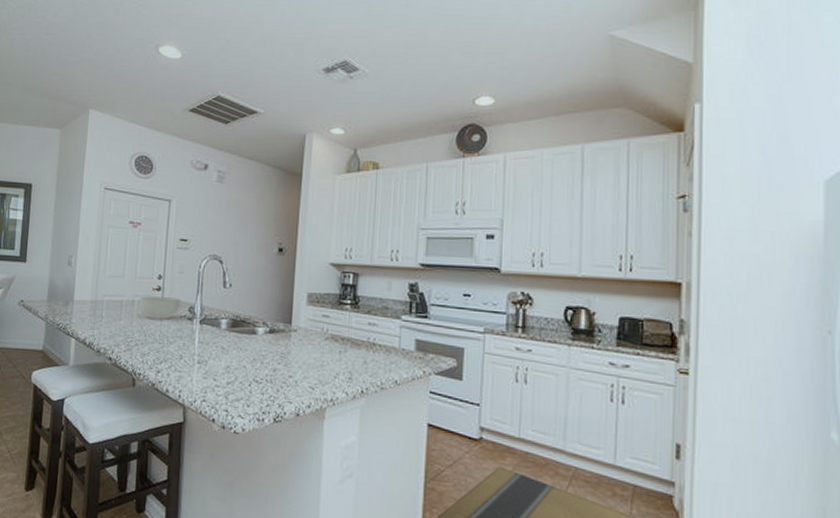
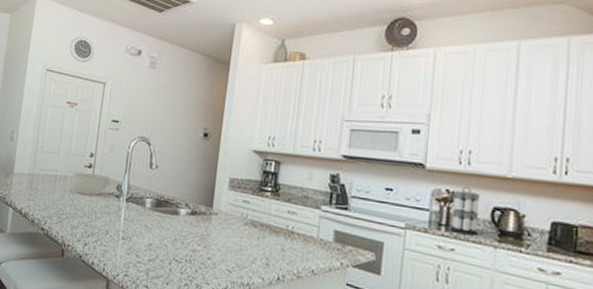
spice rack: none [527,287,554,336] -> present [451,185,481,236]

